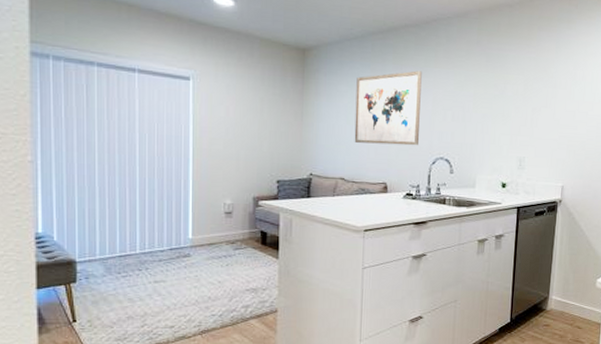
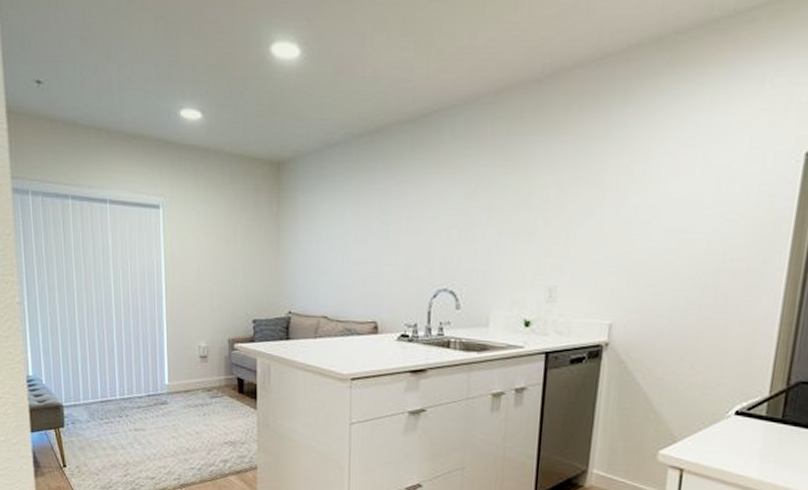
wall art: present [354,70,422,146] -> none [338,179,420,275]

